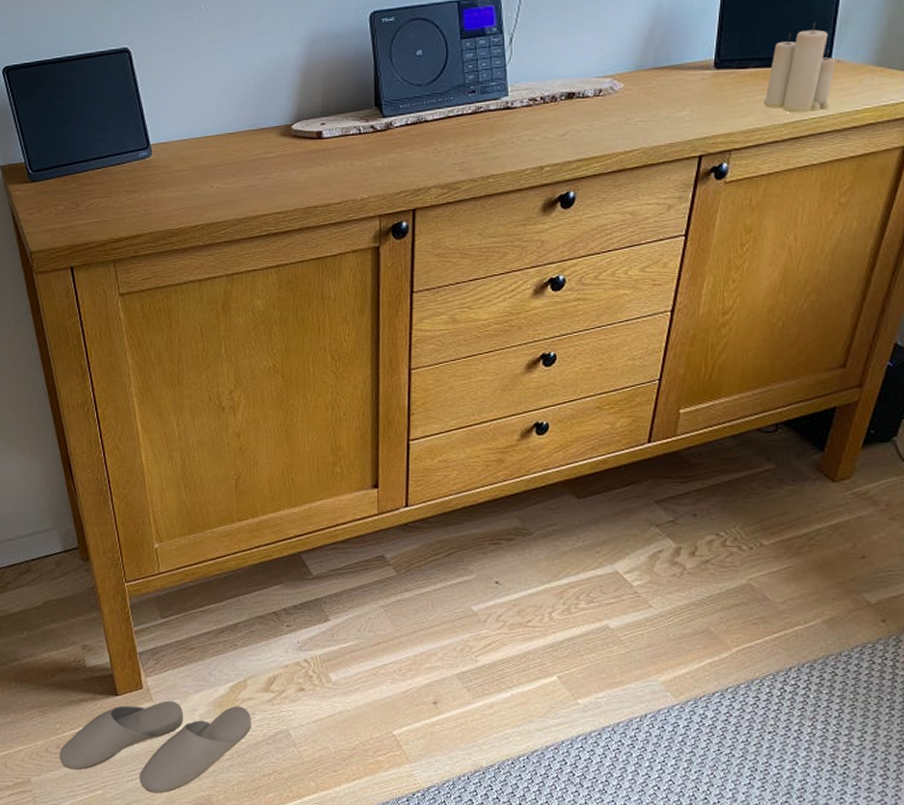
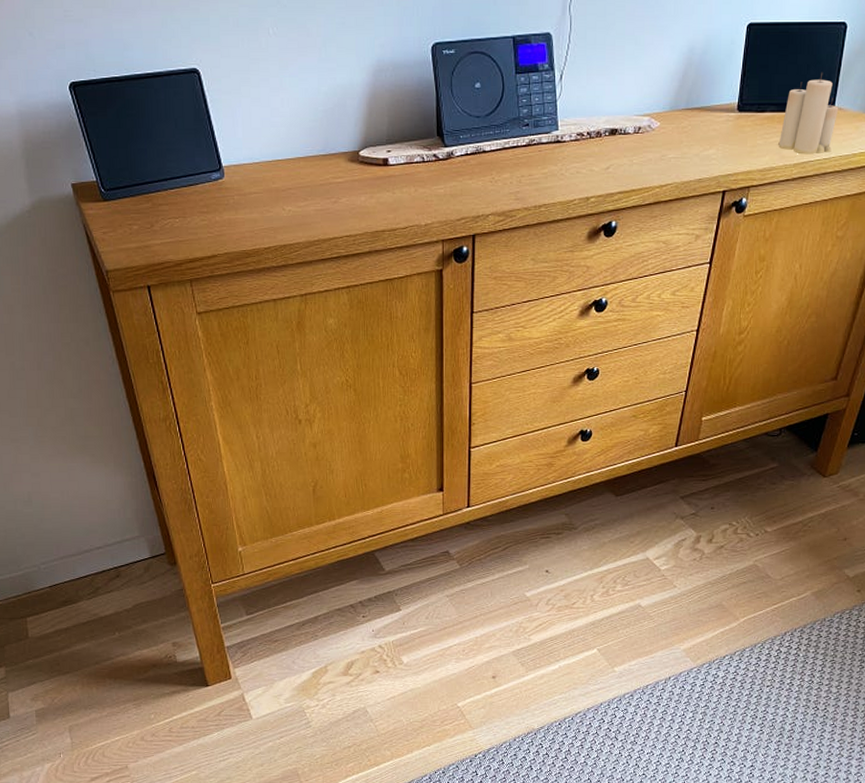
slippers: present [59,700,251,793] -> none [154,688,332,770]

